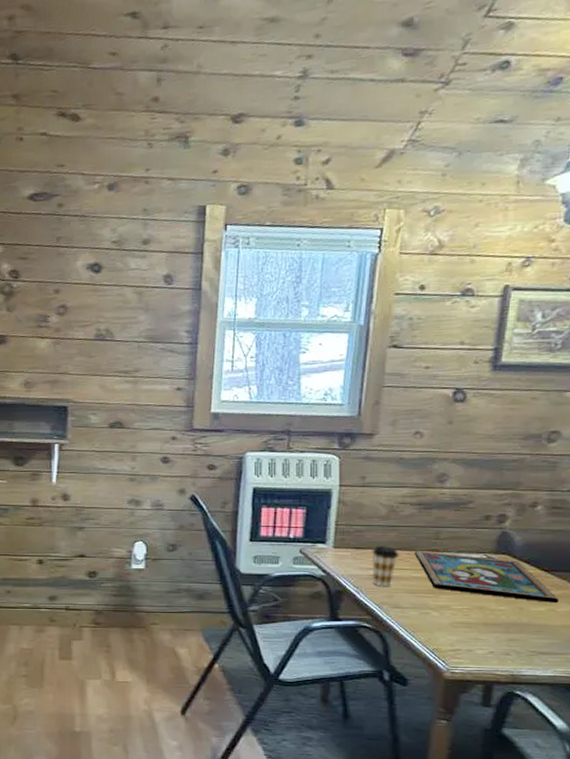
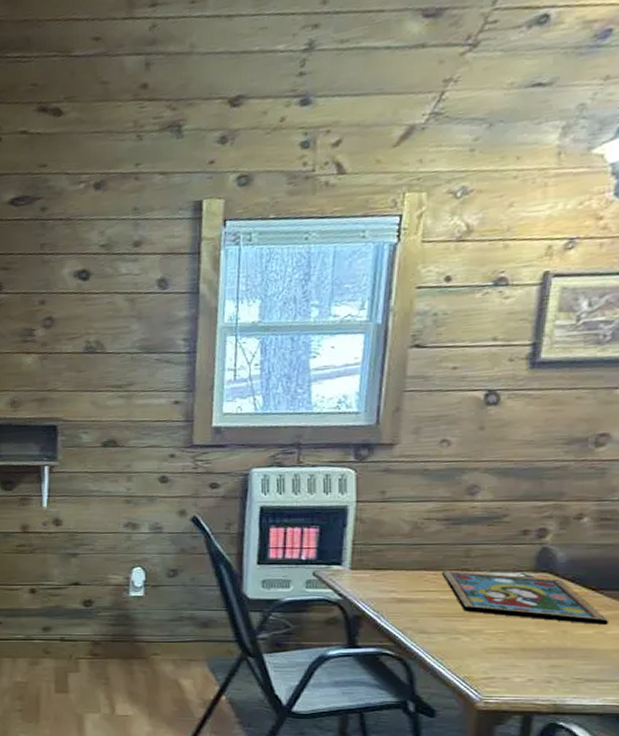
coffee cup: present [372,545,399,587] -> none [393,565,424,611]

